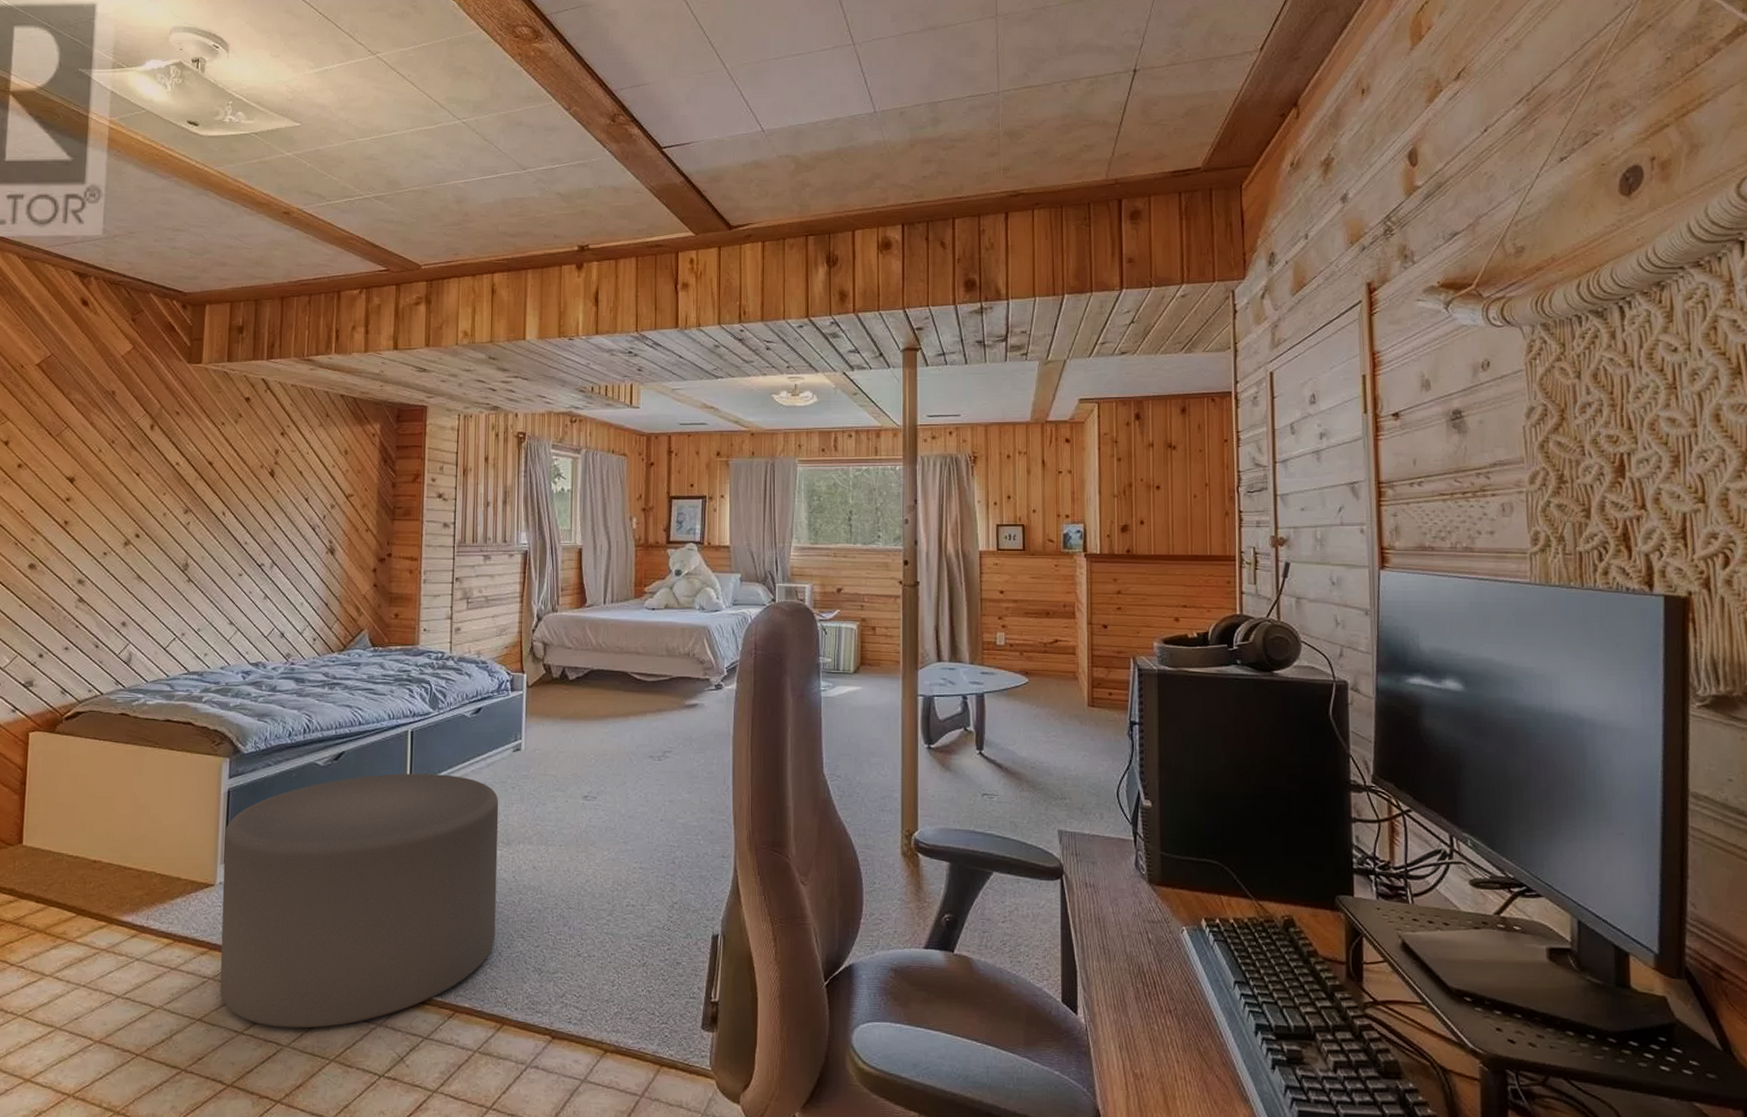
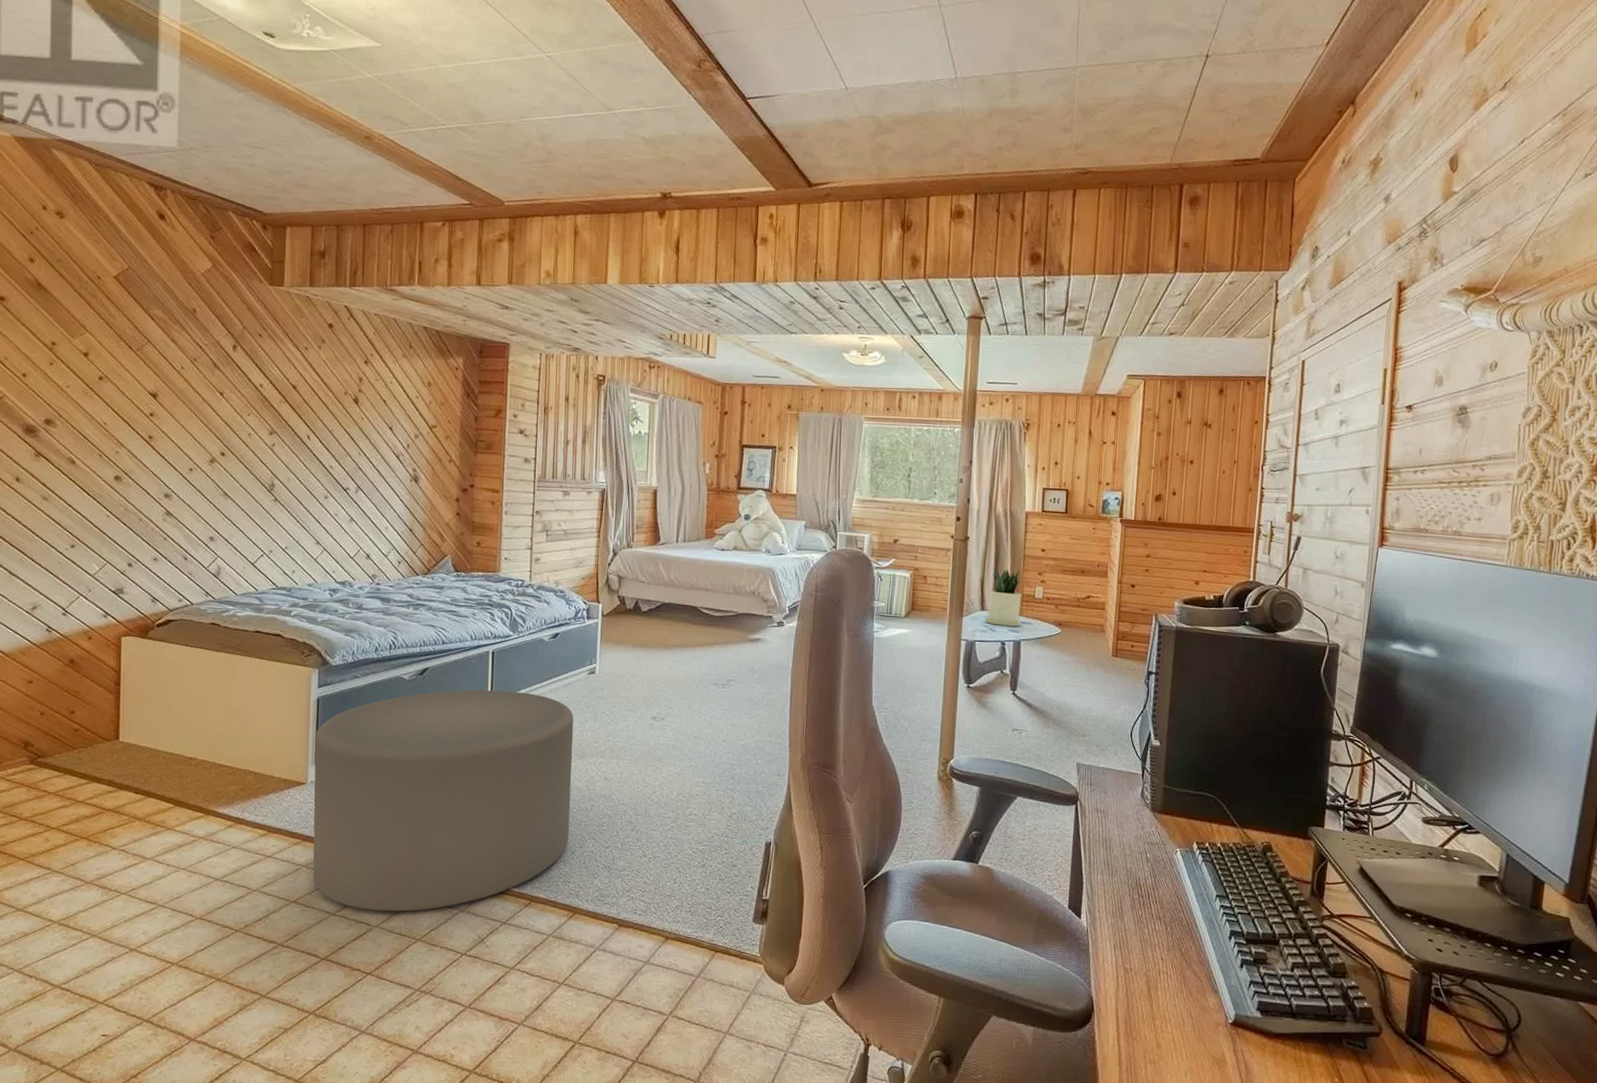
planter: none [942,613,985,678] -> present [984,567,1023,627]

